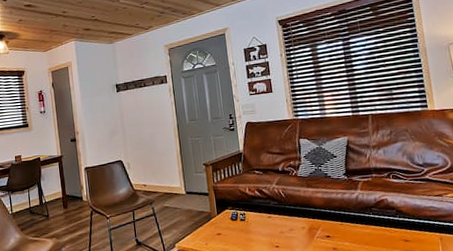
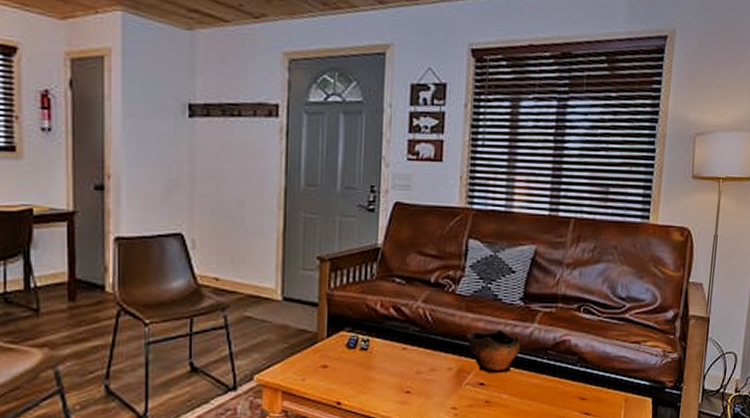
decorative bowl: none [311,197,352,229] -> present [467,330,521,374]

